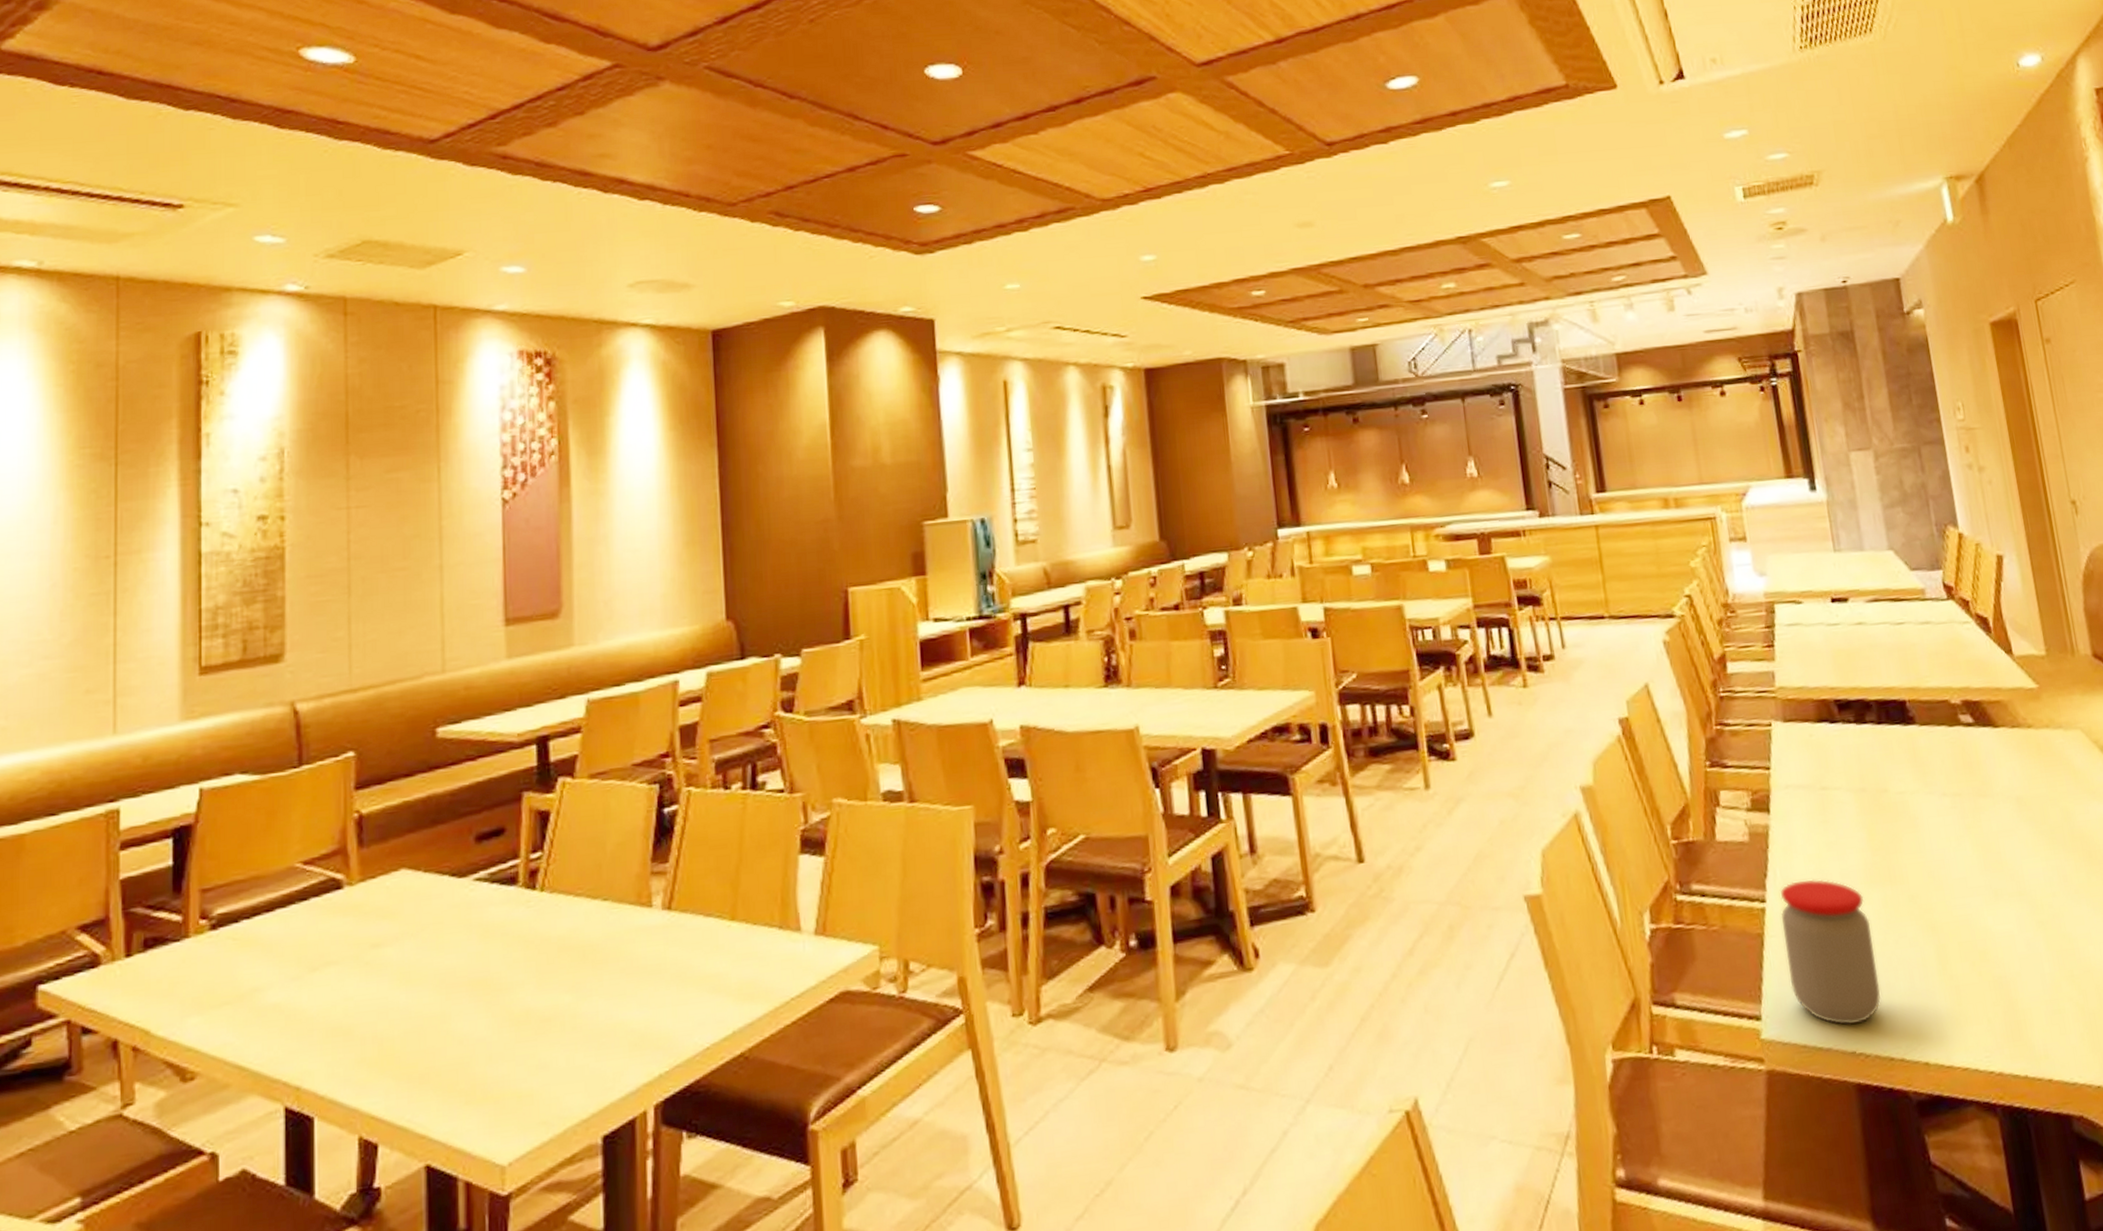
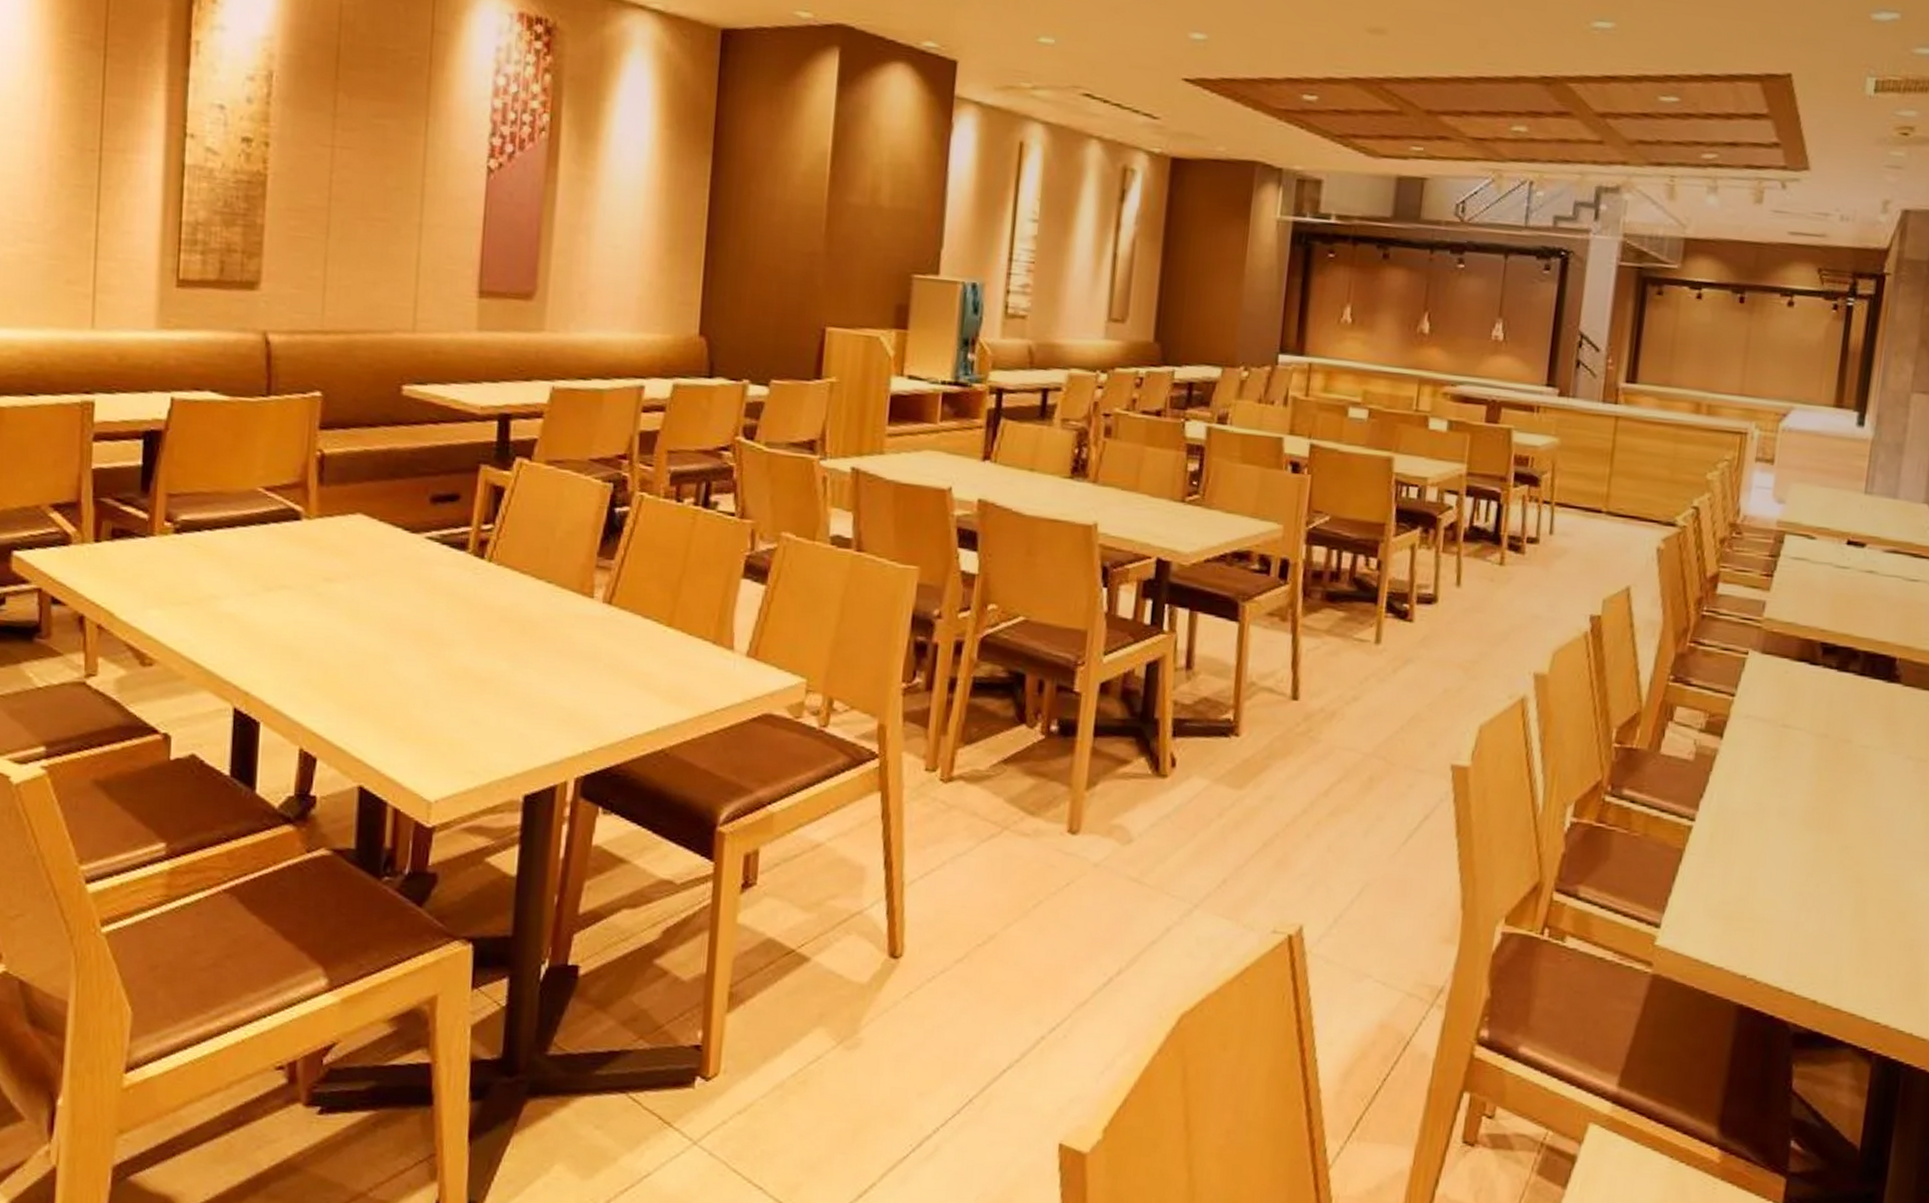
jar: present [1780,879,1881,1025] -> none [1698,807,1797,952]

